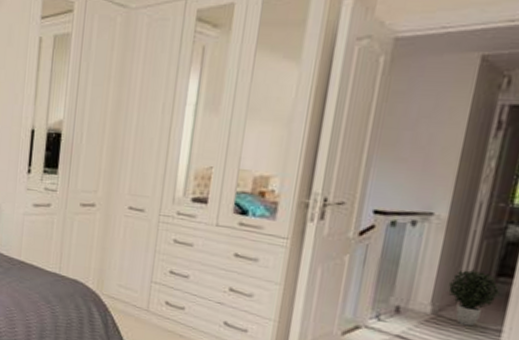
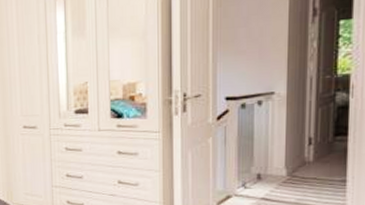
potted plant: present [448,269,501,327] -> none [297,133,340,181]

